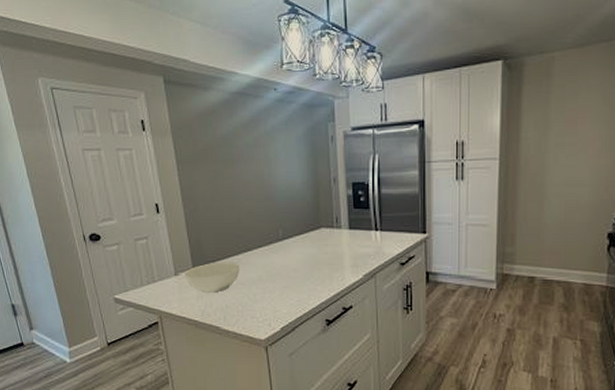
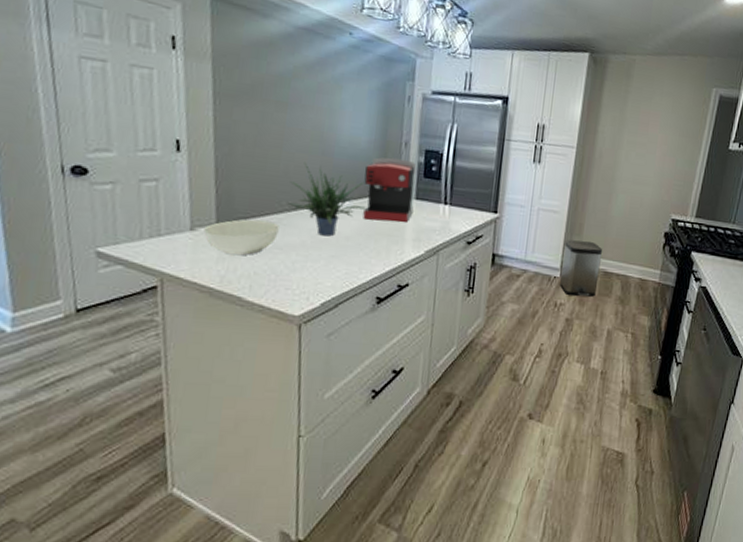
potted plant: none [243,208,307,270] -> present [287,161,366,236]
coffee maker: none [303,194,348,252] -> present [363,157,417,222]
pedal bin: none [497,251,540,307] -> present [560,240,603,297]

